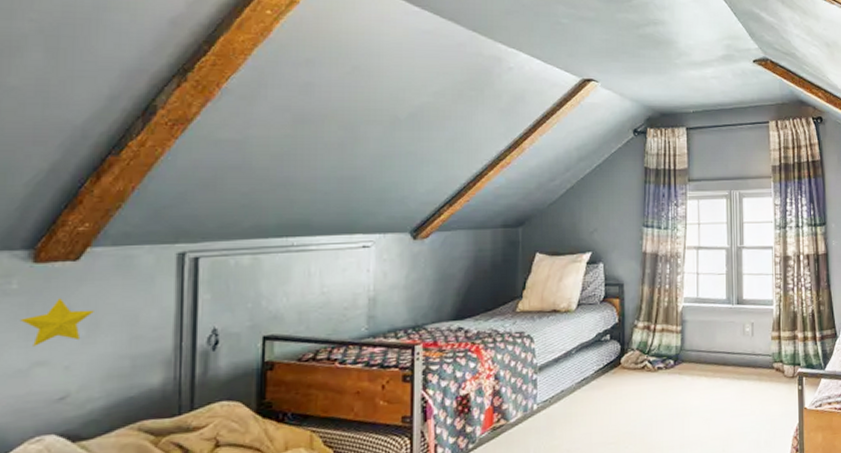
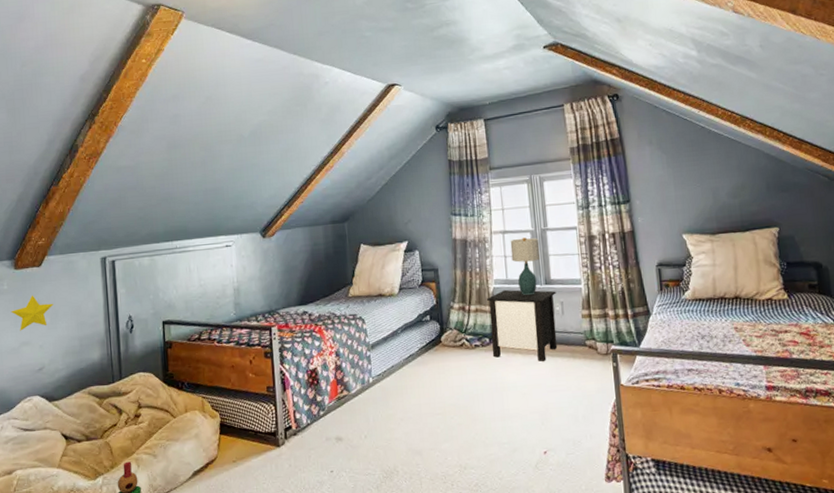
nightstand: none [675,308,747,385] -> present [487,289,558,361]
table lamp: none [704,255,734,315] -> present [510,237,541,295]

